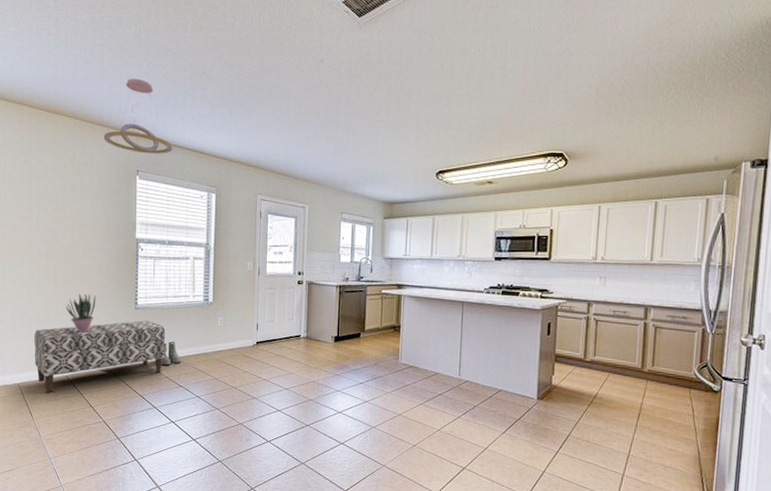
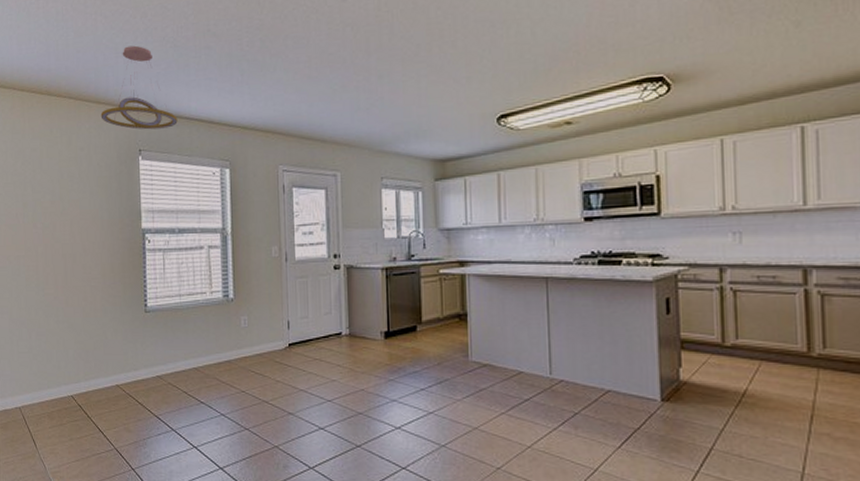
bench: present [34,320,166,393] -> none [35,325,182,418]
potted plant: present [65,293,96,332] -> none [67,297,101,343]
boots: present [161,342,181,366] -> none [177,349,201,379]

